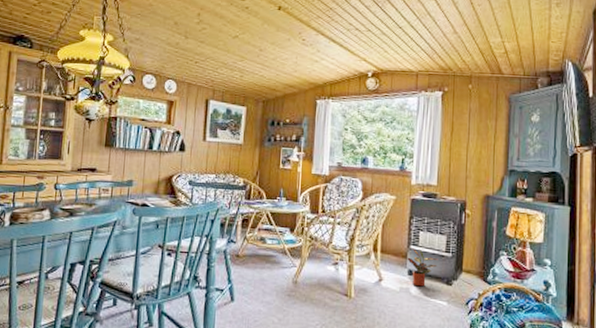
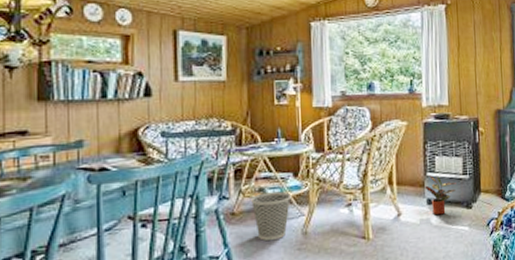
wastebasket: none [252,242,287,284] -> present [250,191,292,241]

